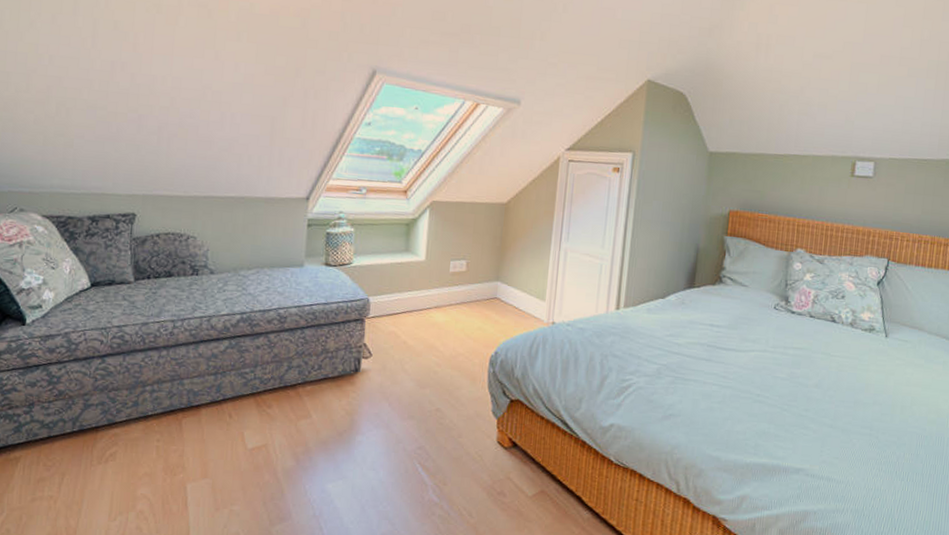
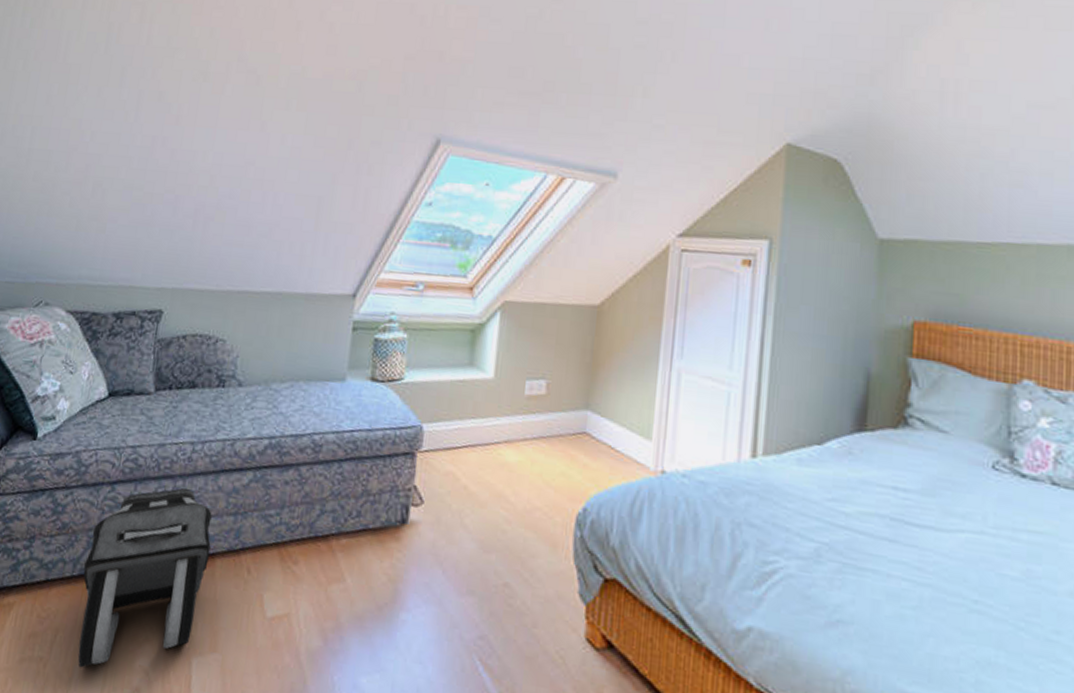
backpack: none [83,357,196,501] -> present [77,488,212,668]

